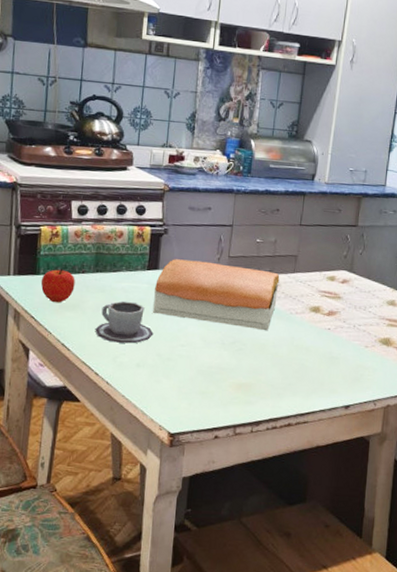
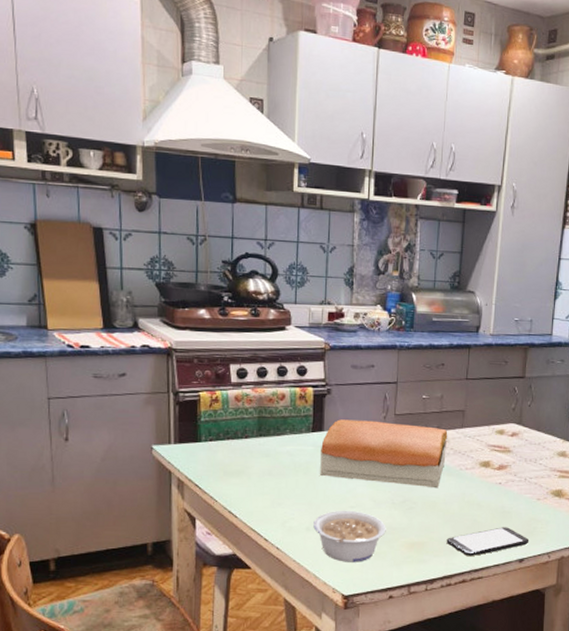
fruit: present [40,268,75,303] -> none [203,434,238,470]
cup: present [95,300,154,344] -> none [262,464,322,508]
legume: none [143,348,215,401] -> present [313,510,386,563]
smartphone: none [273,372,356,400] -> present [446,527,530,556]

